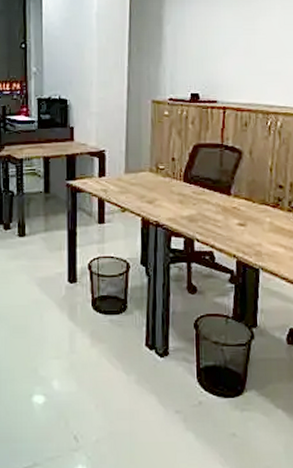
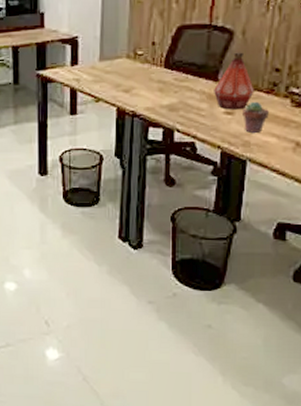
bottle: none [228,170,263,222] -> present [214,52,254,110]
potted succulent: none [253,214,276,244] -> present [242,101,269,134]

